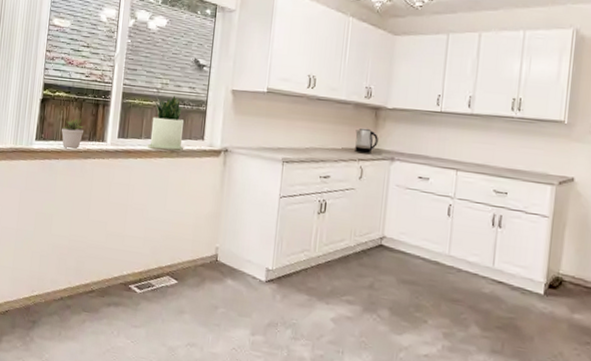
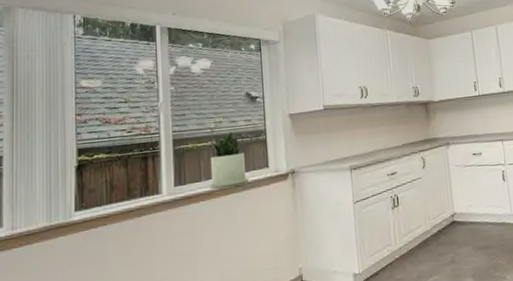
potted plant: present [61,118,84,149] -> none [105,177,134,212]
kettle: present [355,127,378,154] -> none [411,122,433,146]

